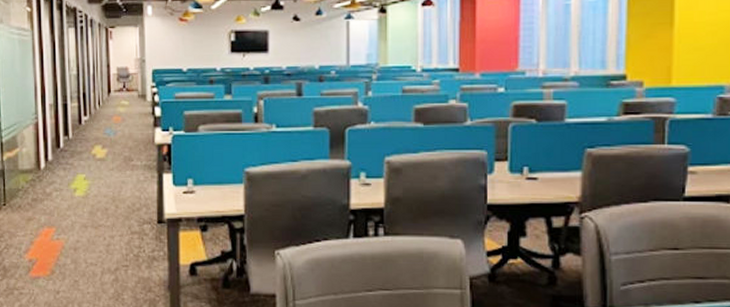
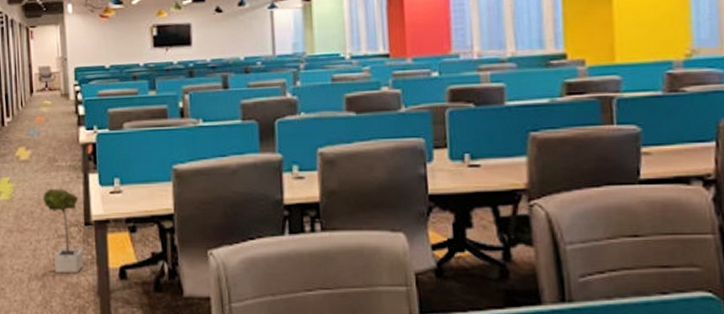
potted tree: none [117,186,155,268] -> present [42,188,84,273]

